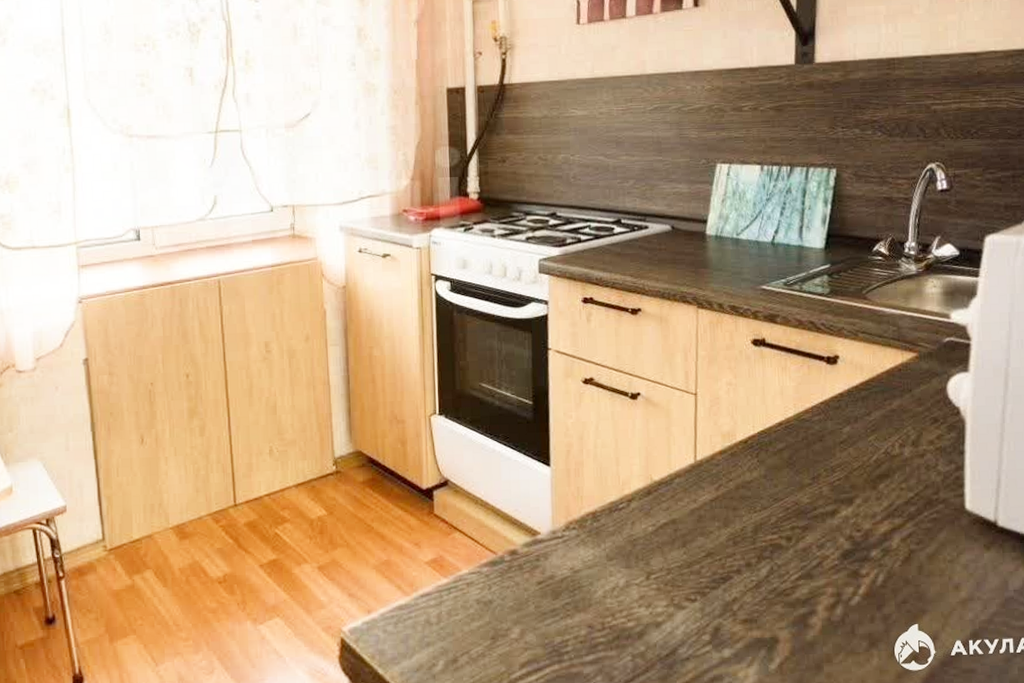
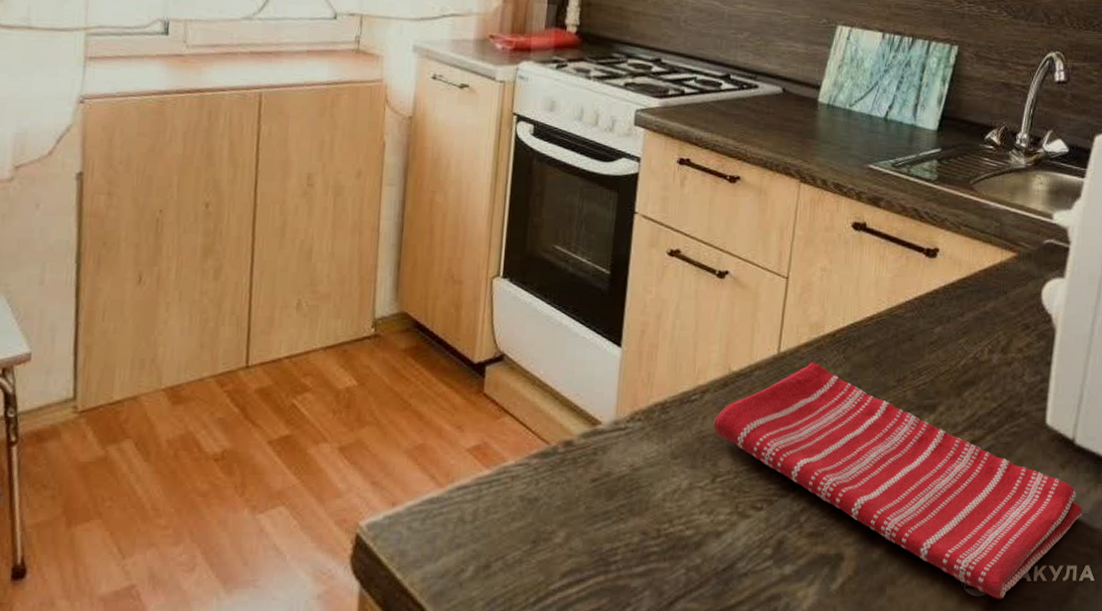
dish towel: none [642,467,1013,672] -> present [713,361,1083,599]

